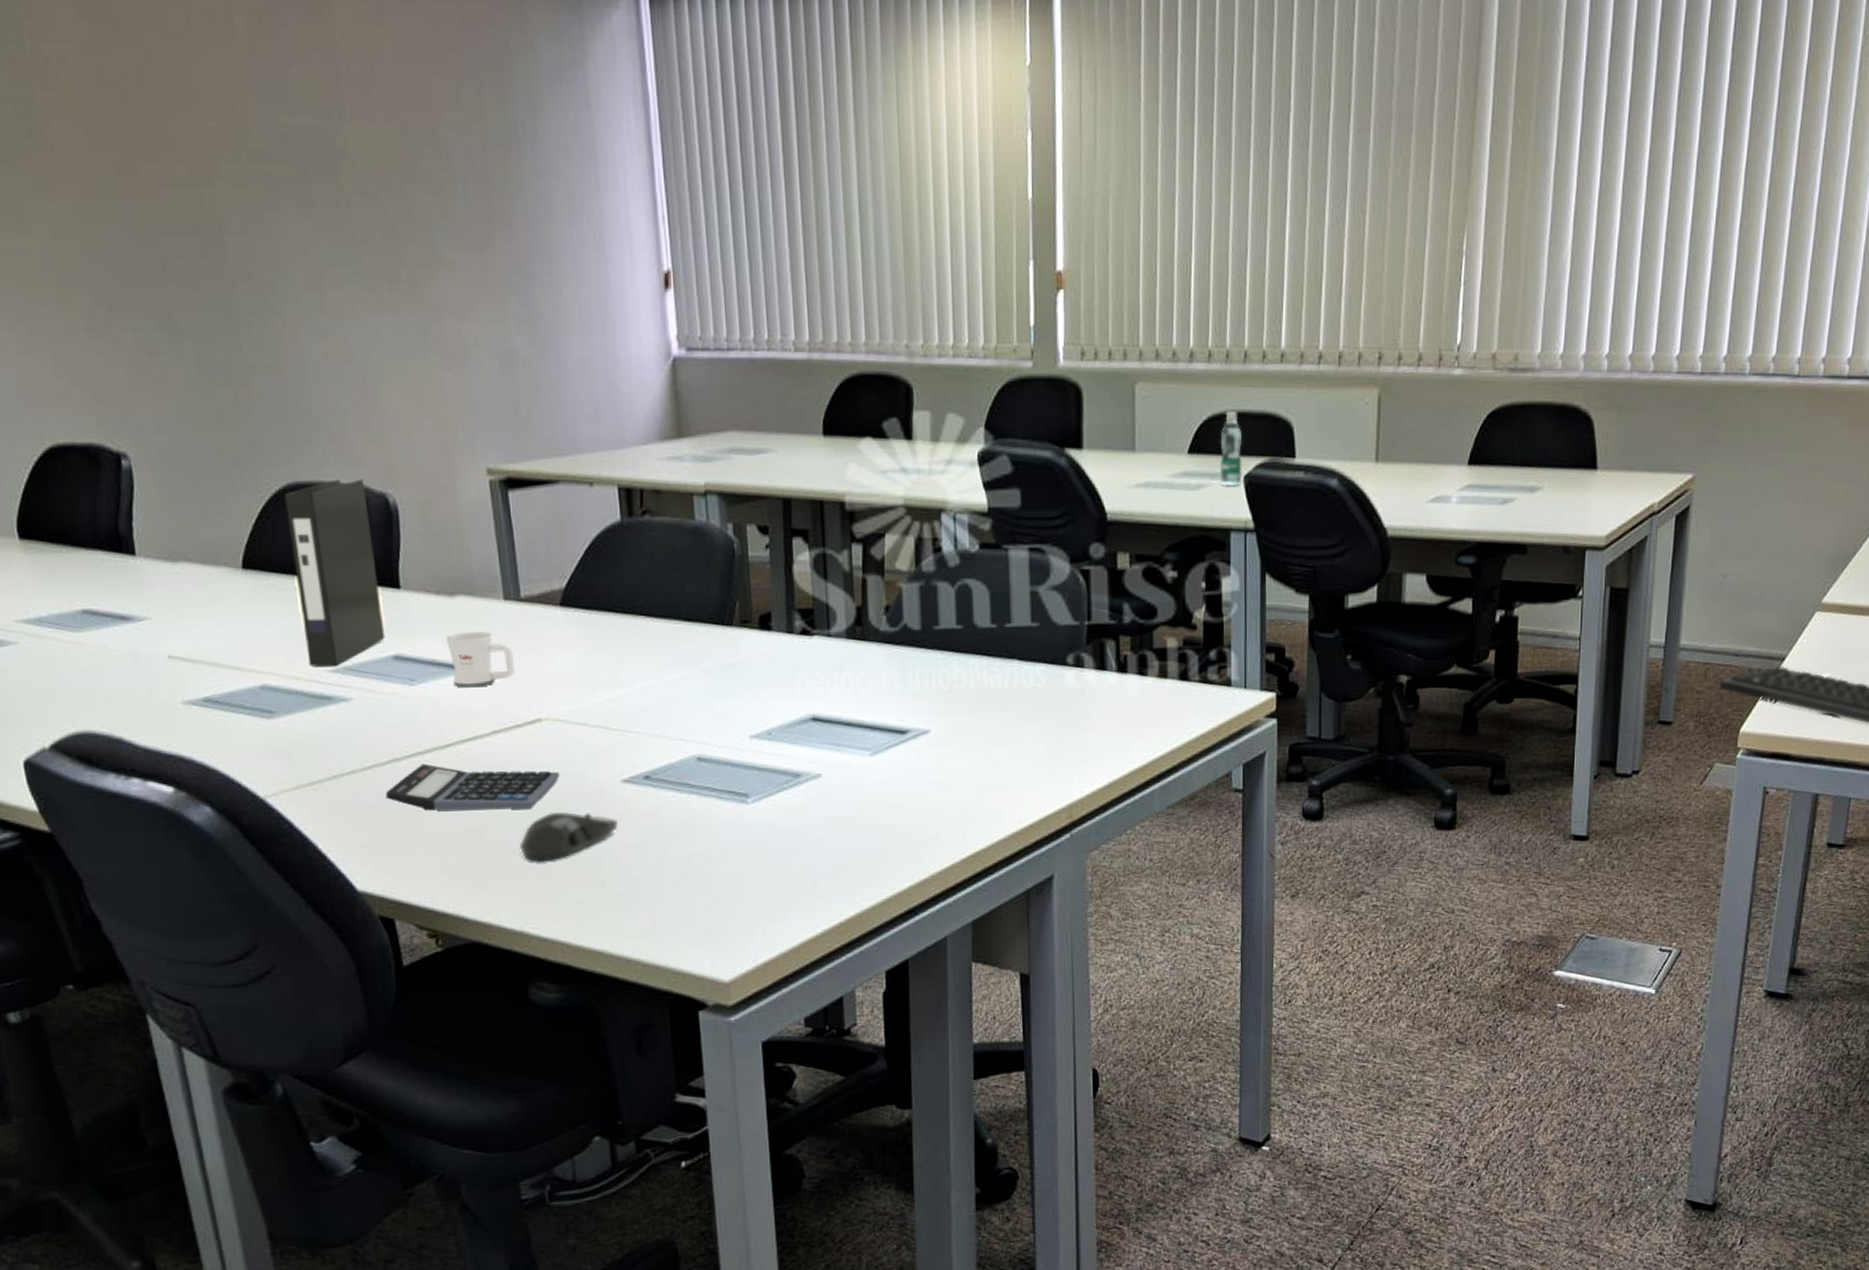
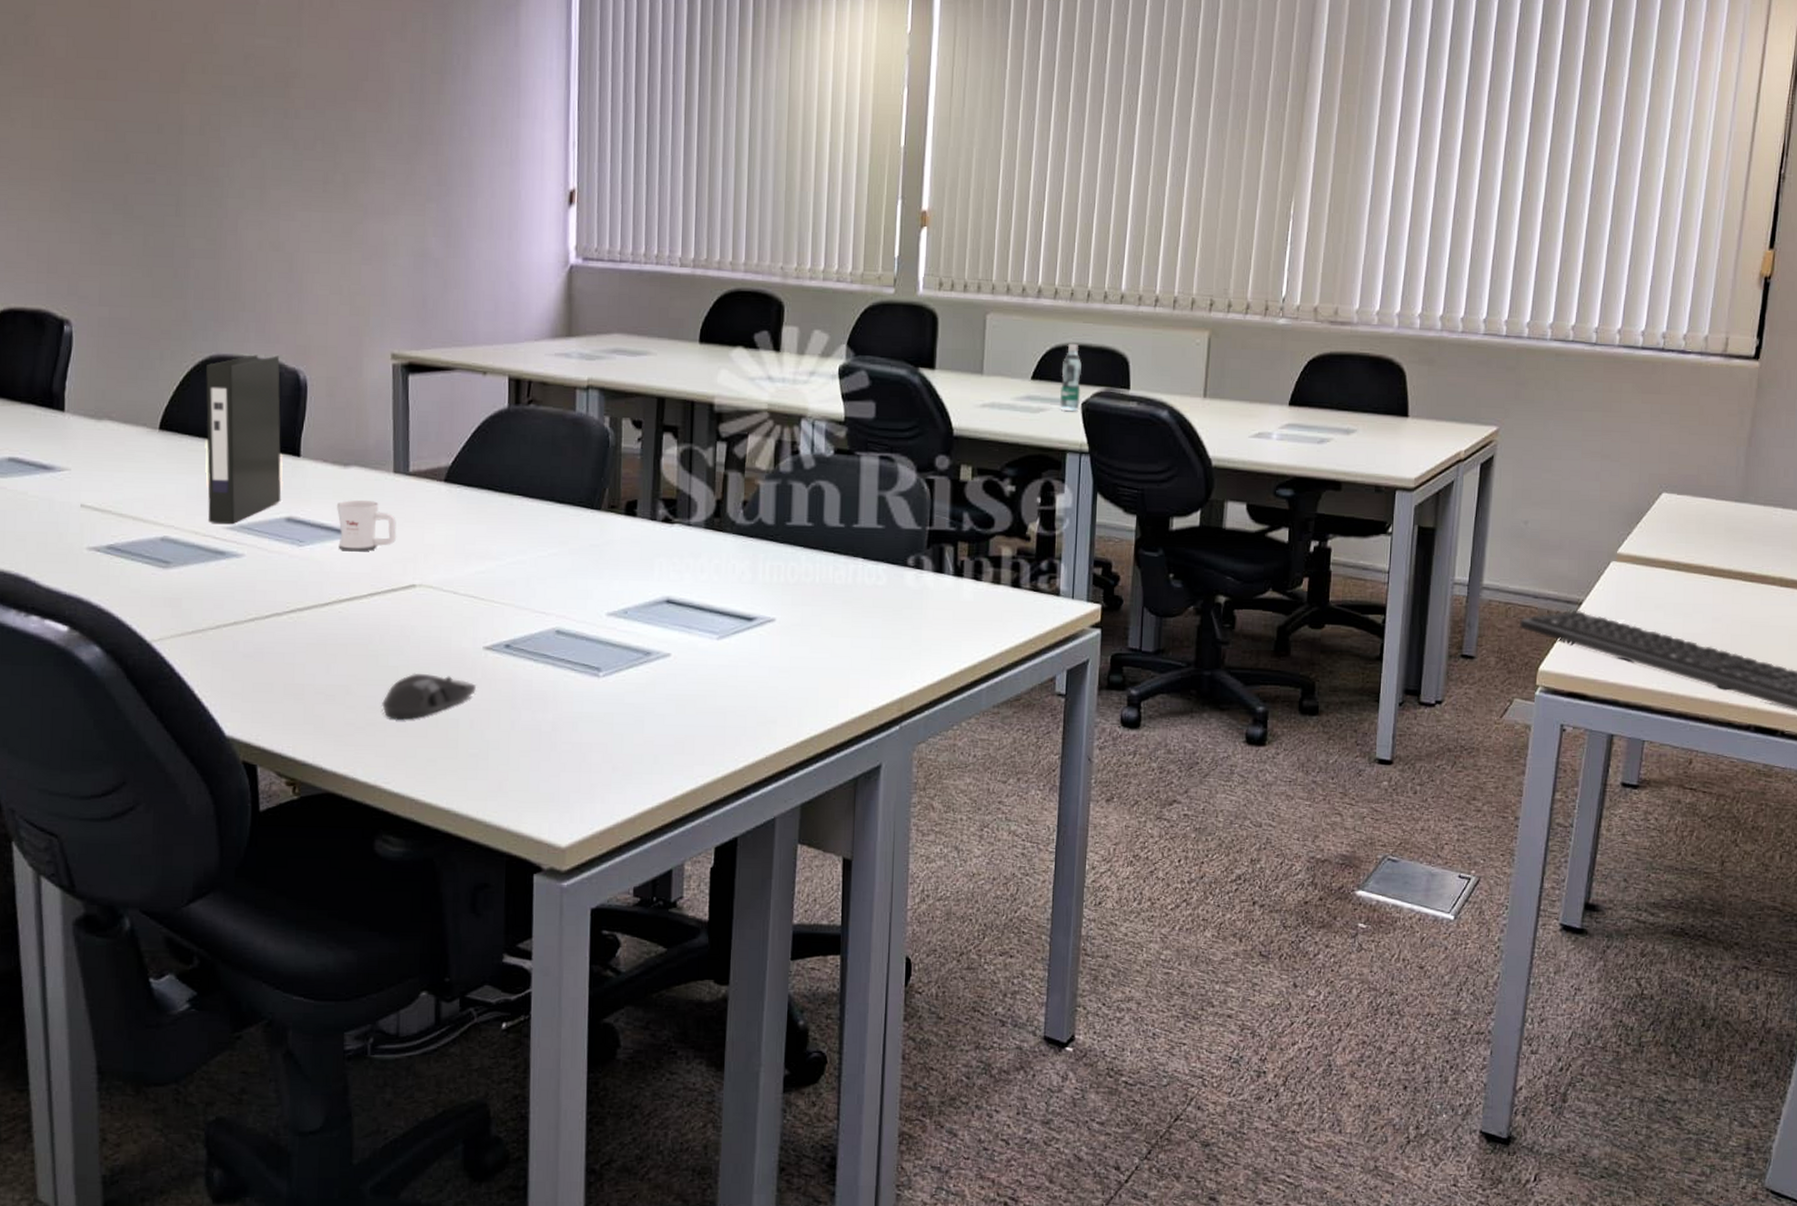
calculator: present [385,763,560,811] -> none [263,619,427,668]

